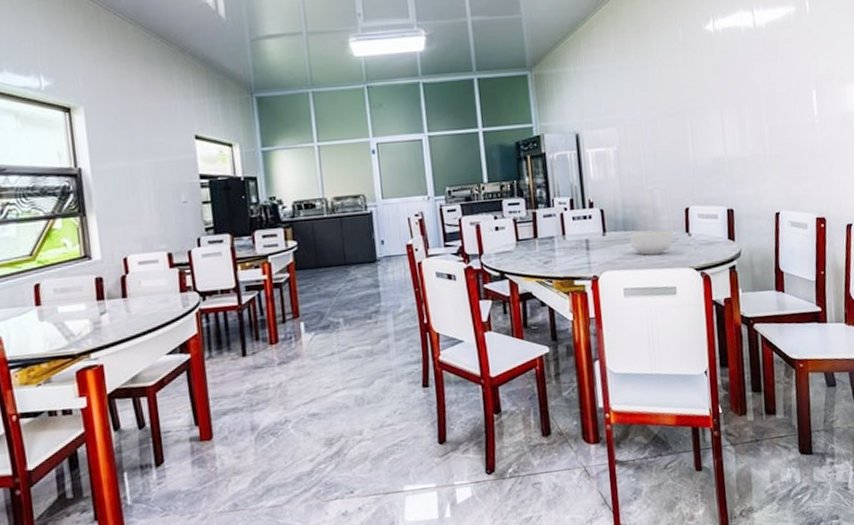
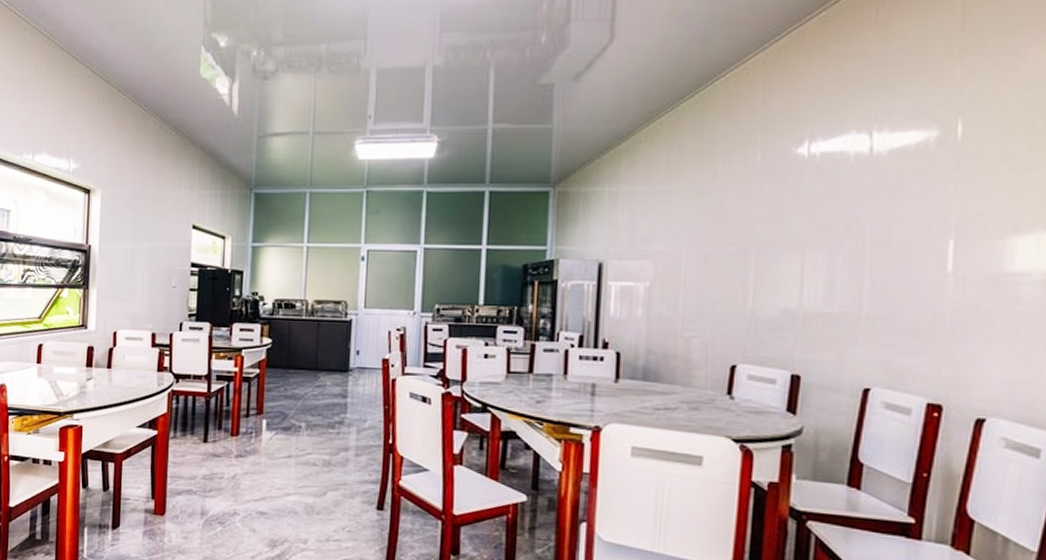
bowl: present [629,230,673,255] -> none [648,384,710,414]

